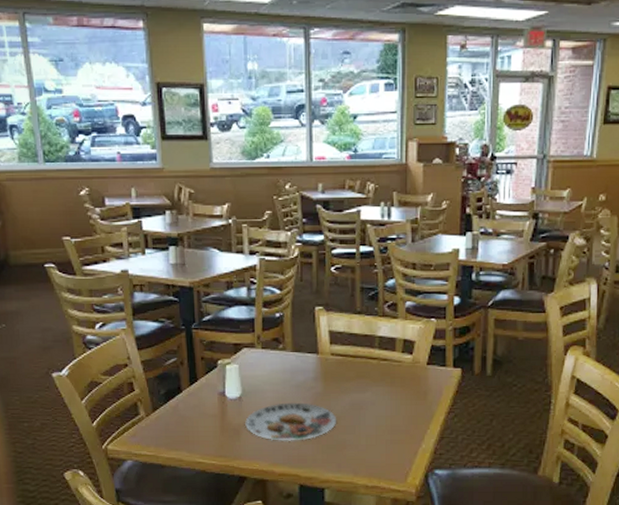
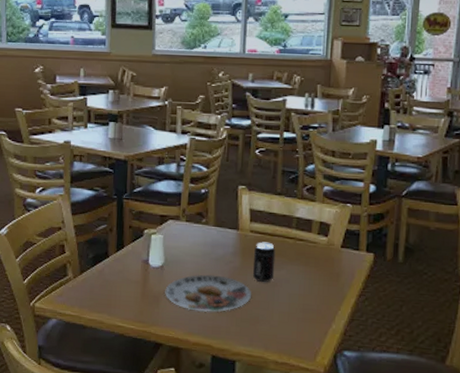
beverage can: none [336,364,359,407] -> present [252,242,276,283]

